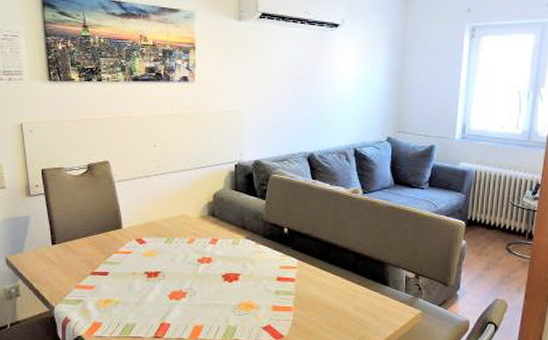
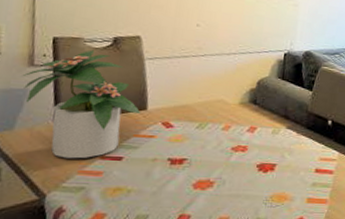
potted plant: none [23,177,118,275] -> present [22,50,141,159]

